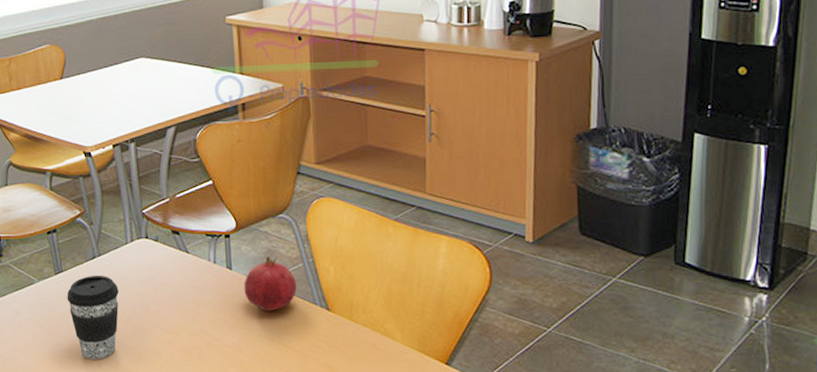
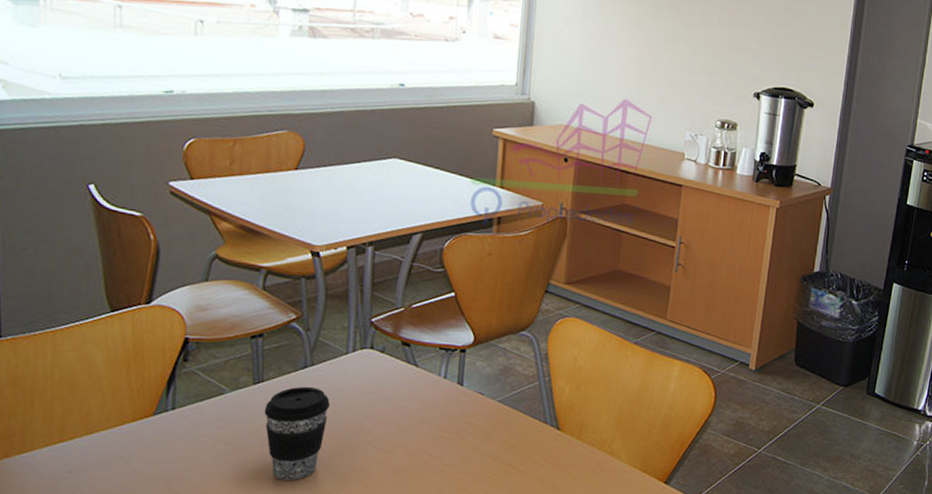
fruit: present [244,256,297,311] -> none [473,373,530,429]

